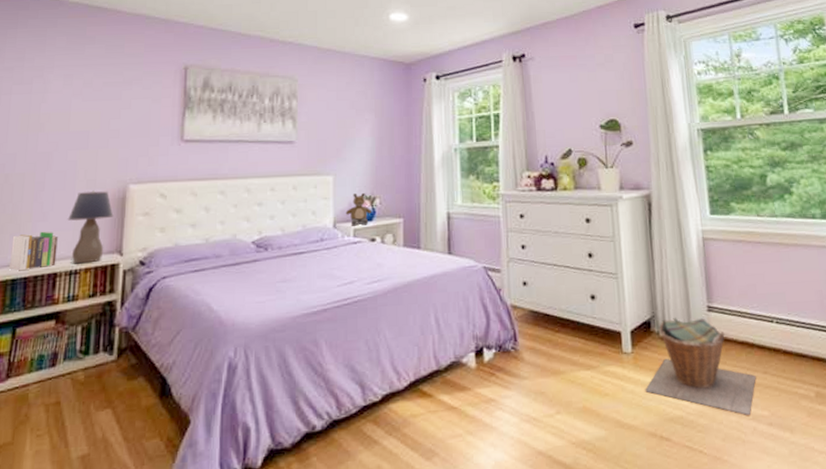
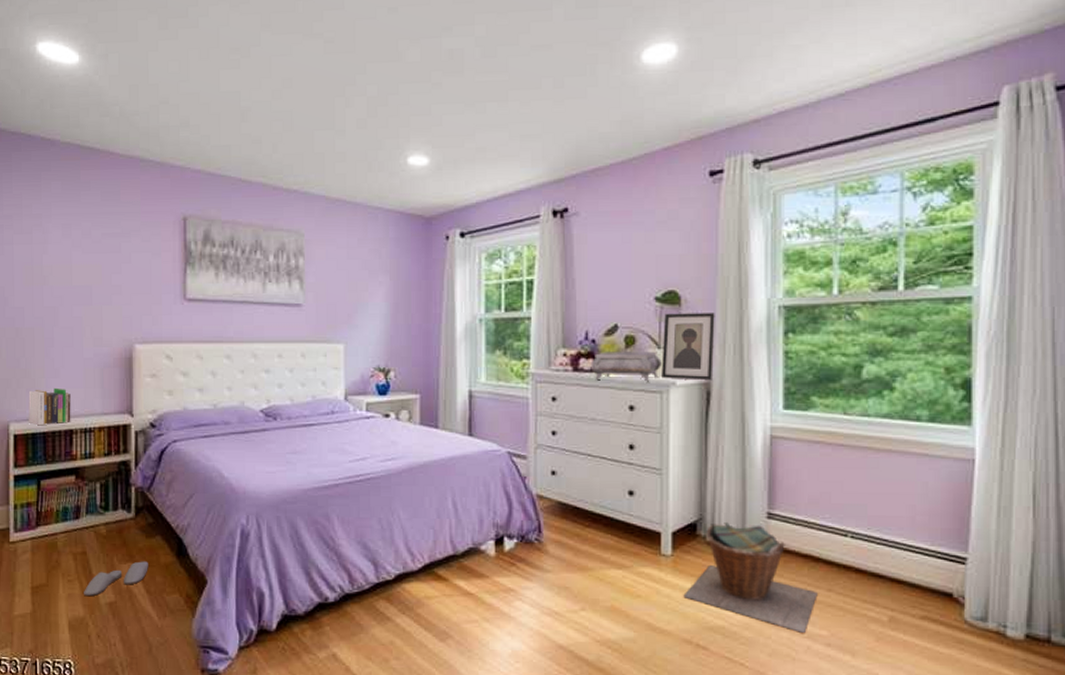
slippers: none [53,406,128,451] -> present [84,561,148,596]
table lamp: present [67,189,114,264] -> none [78,347,122,422]
bear: present [345,192,371,226] -> none [357,363,385,400]
jewelry box: none [551,170,610,198] -> present [590,351,662,382]
picture frame: none [609,137,652,194] -> present [662,313,715,381]

